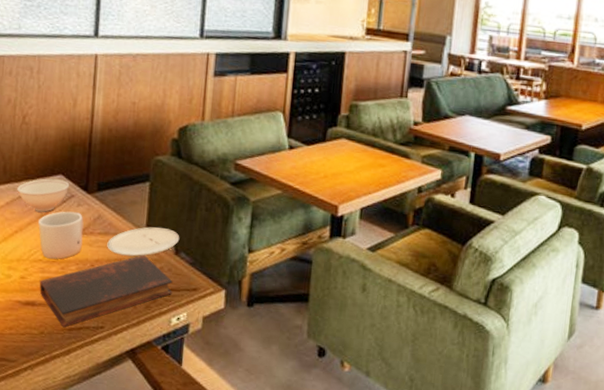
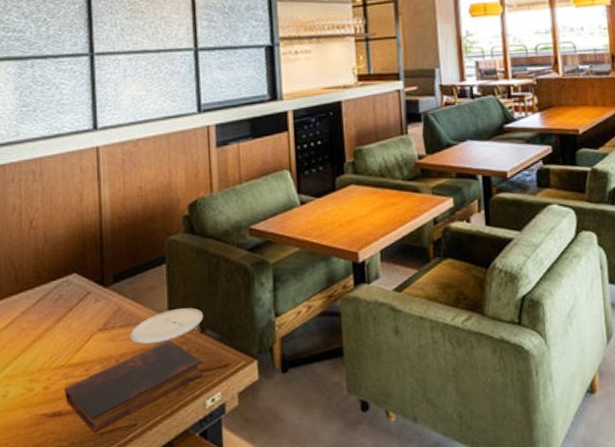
bowl: present [17,178,70,212] -> none [31,278,85,316]
mug: present [37,211,84,259] -> none [55,308,104,362]

